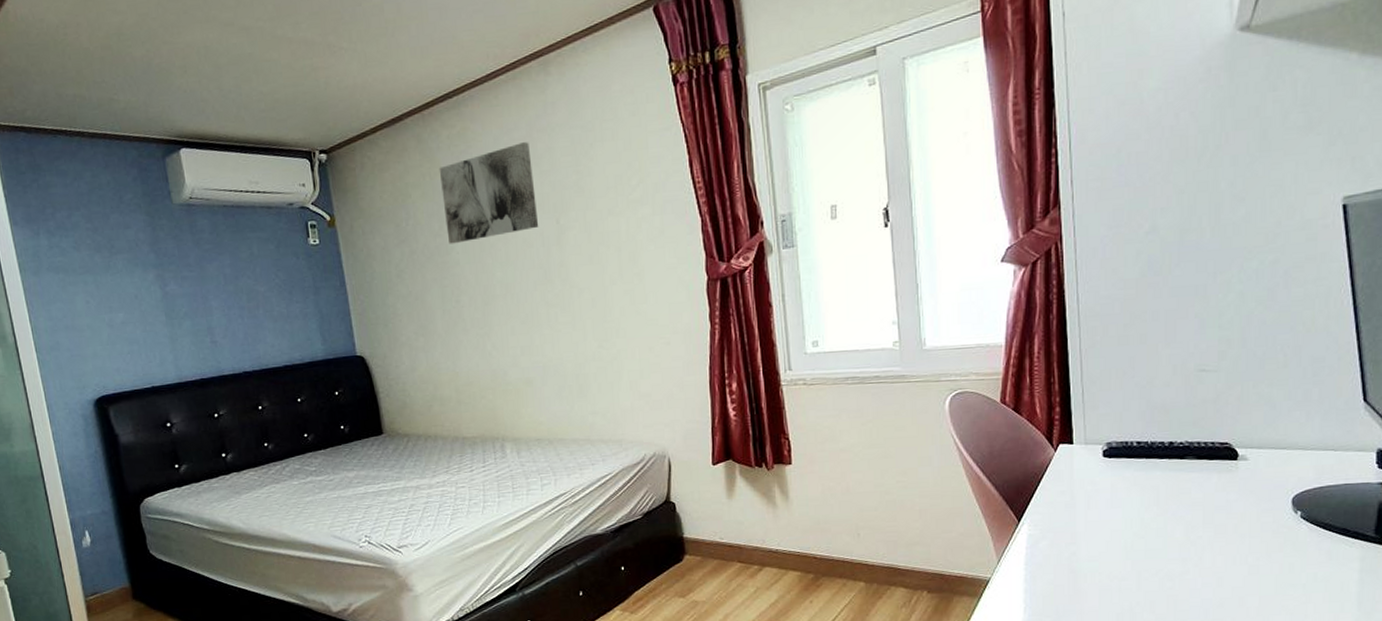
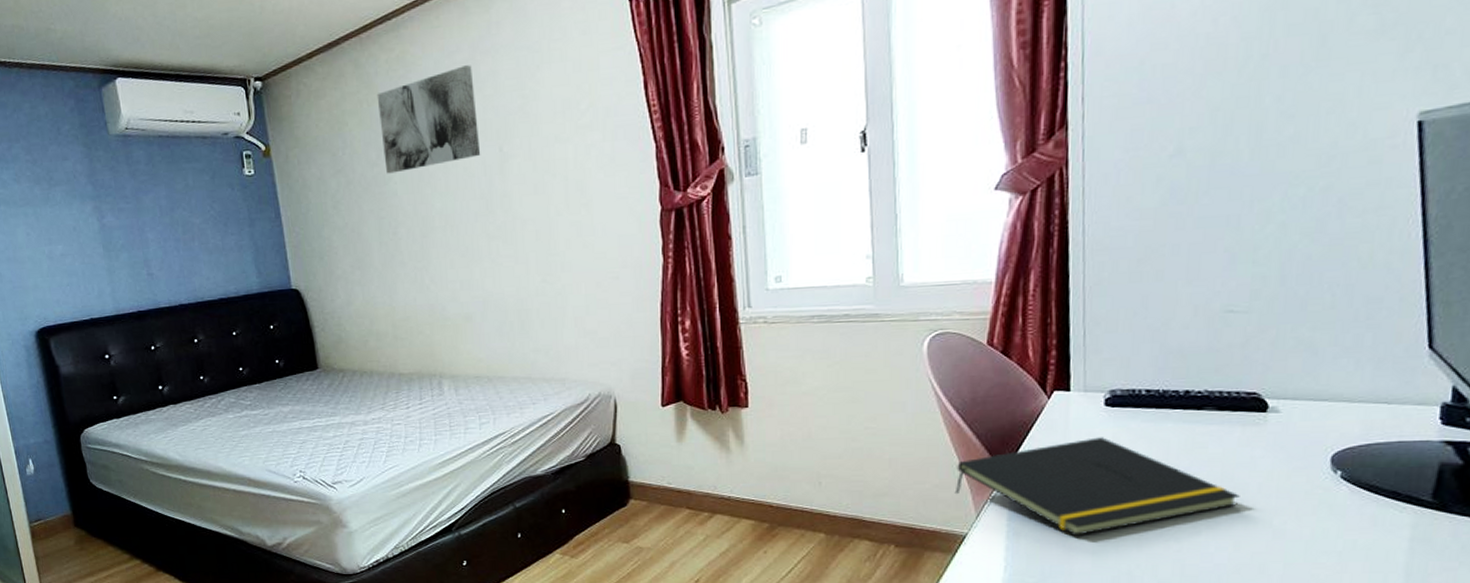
notepad: none [978,485,1220,577] -> present [954,437,1240,536]

